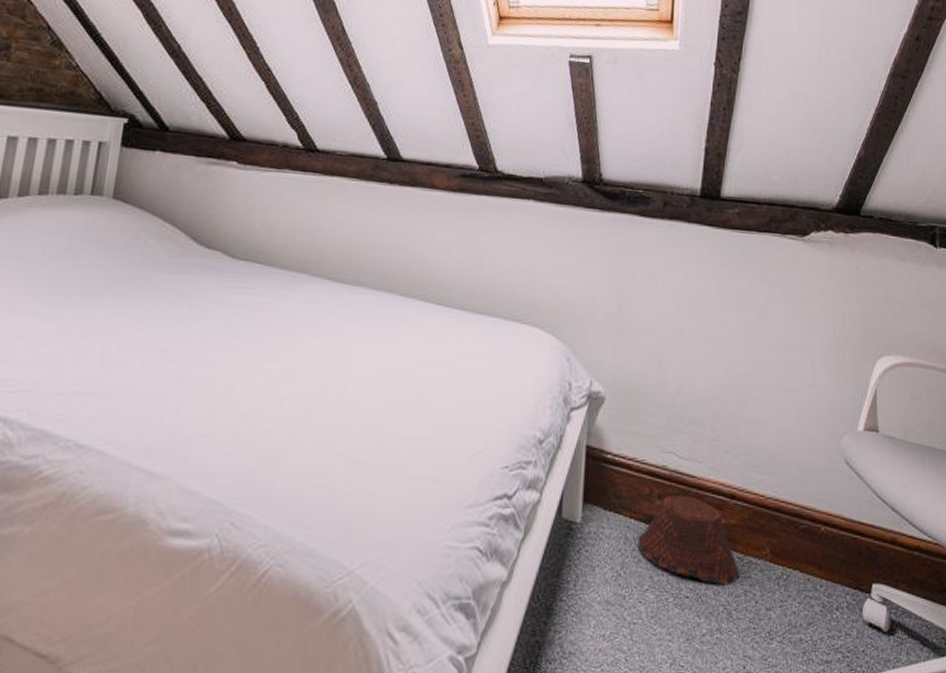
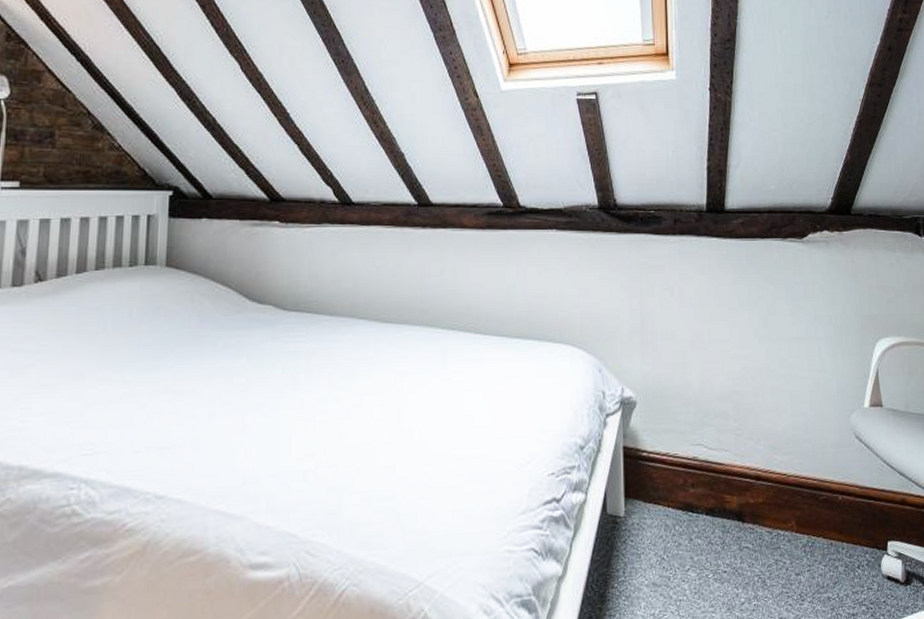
woven basket: present [637,495,740,585] -> none [677,482,770,558]

